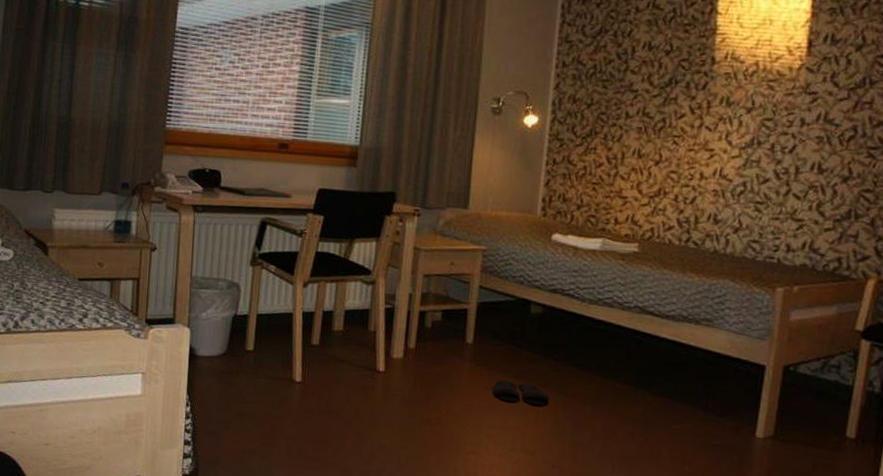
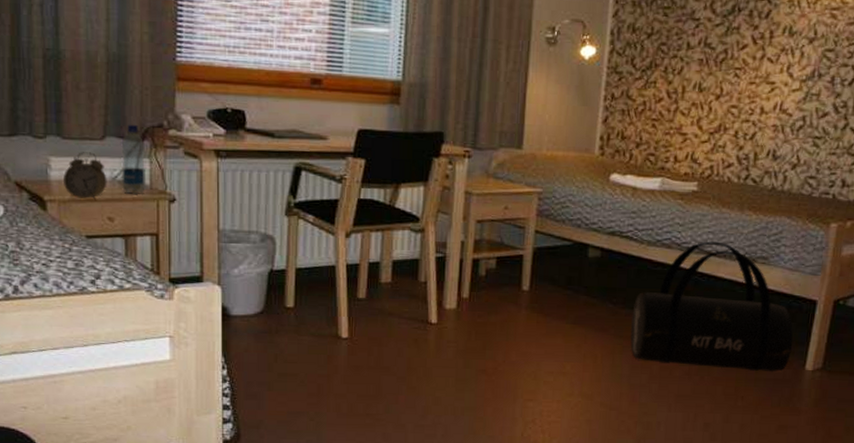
alarm clock: none [63,205,100,247] -> present [62,152,107,200]
slippers: present [491,380,550,407] -> none [548,326,607,352]
duffel bag: none [572,301,742,437] -> present [630,241,793,372]

